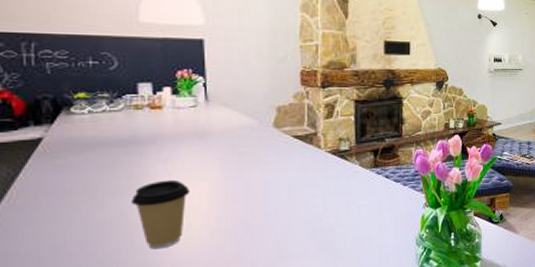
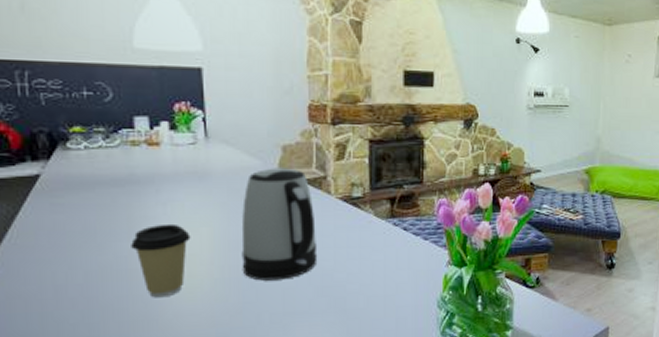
kettle: none [238,126,309,229] -> present [241,168,318,281]

